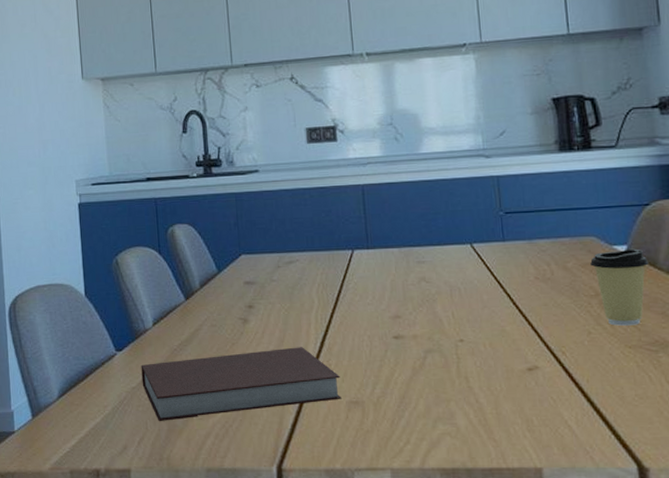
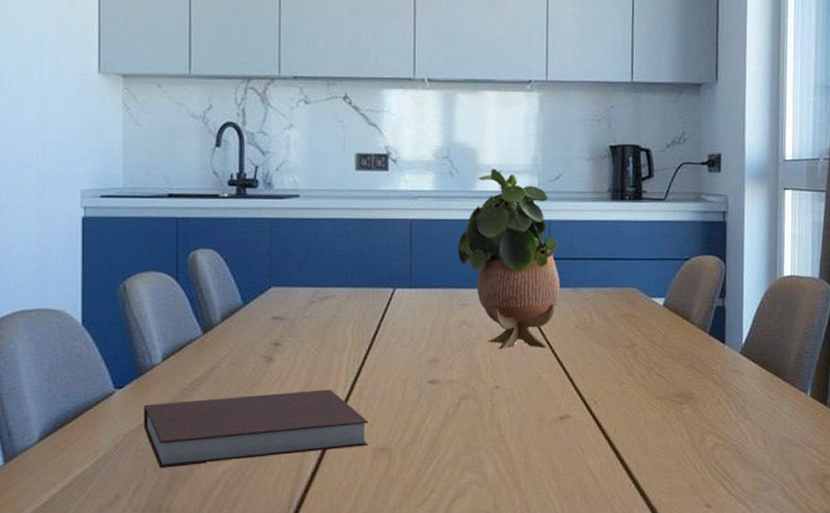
potted plant: none [409,131,516,304] -> present [457,169,561,349]
coffee cup: present [590,248,649,326] -> none [629,301,683,377]

